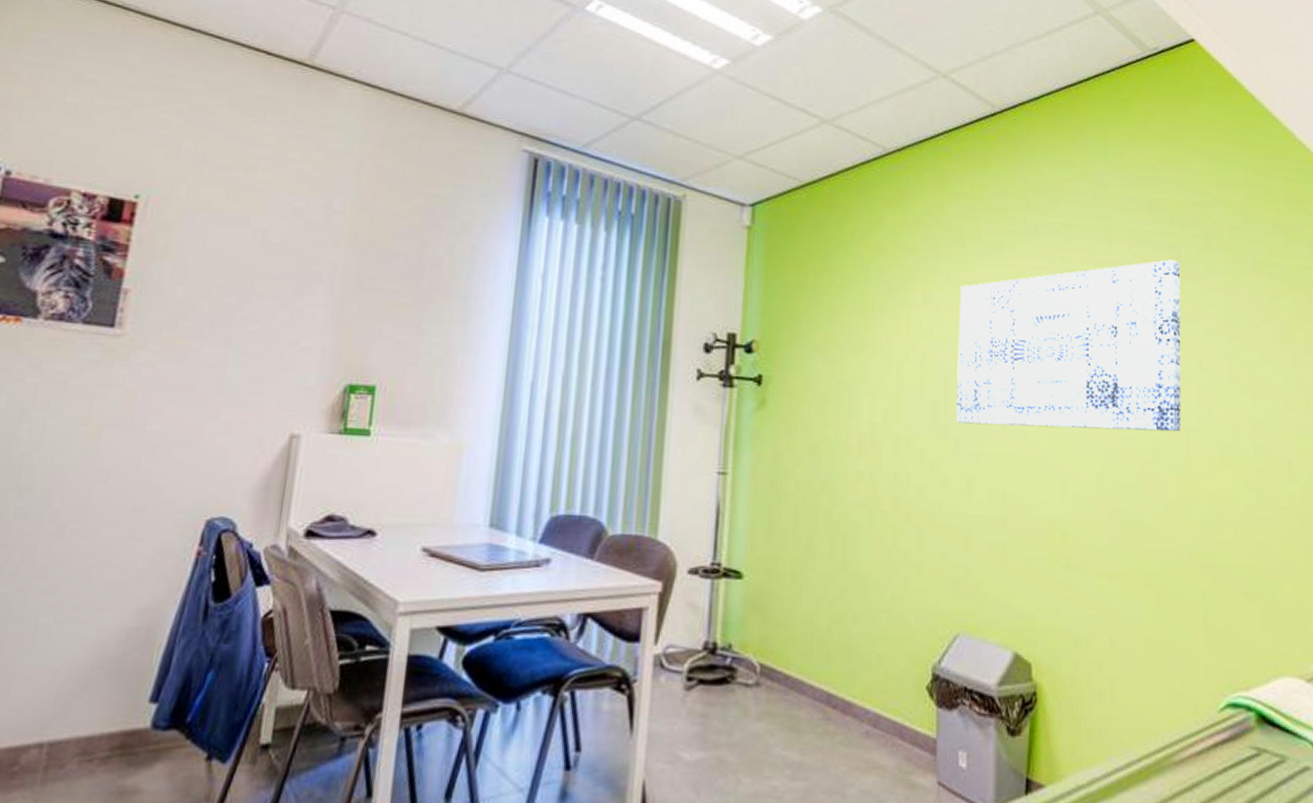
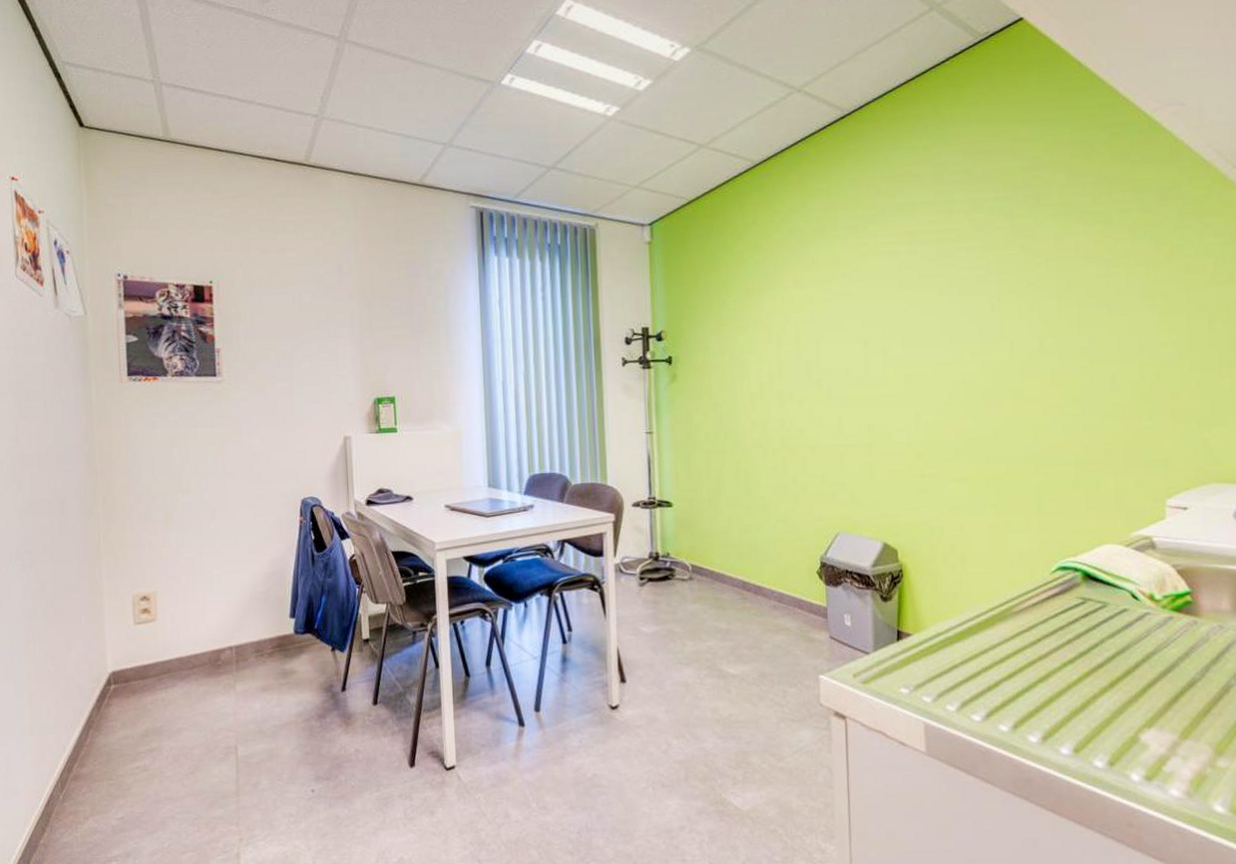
wall art: present [956,259,1182,432] -> none [823,220,1016,376]

